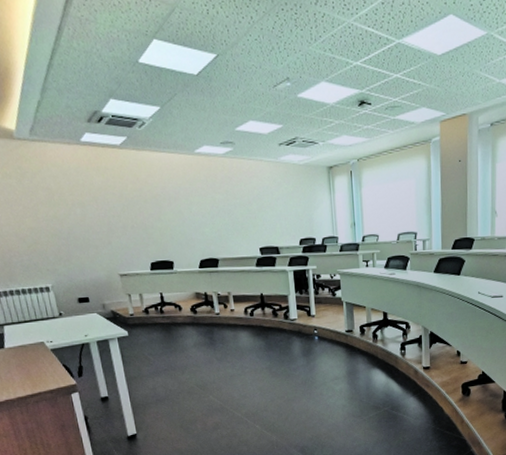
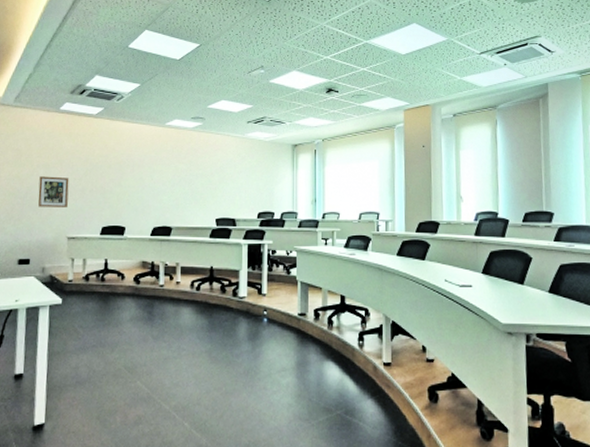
wall art: none [77,214,113,247] -> present [38,176,69,207]

